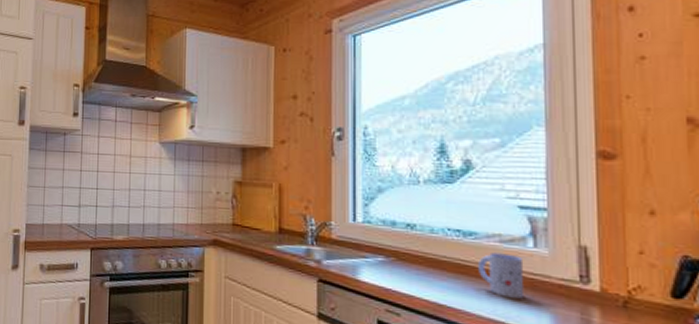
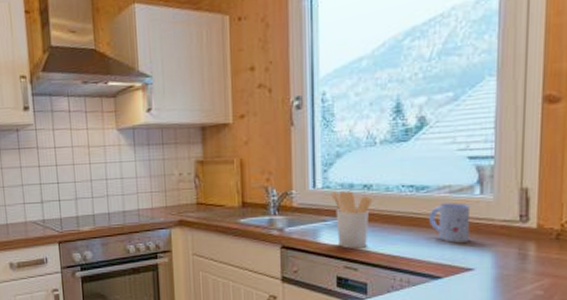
utensil holder: none [372,227,417,292] -> present [331,191,373,248]

